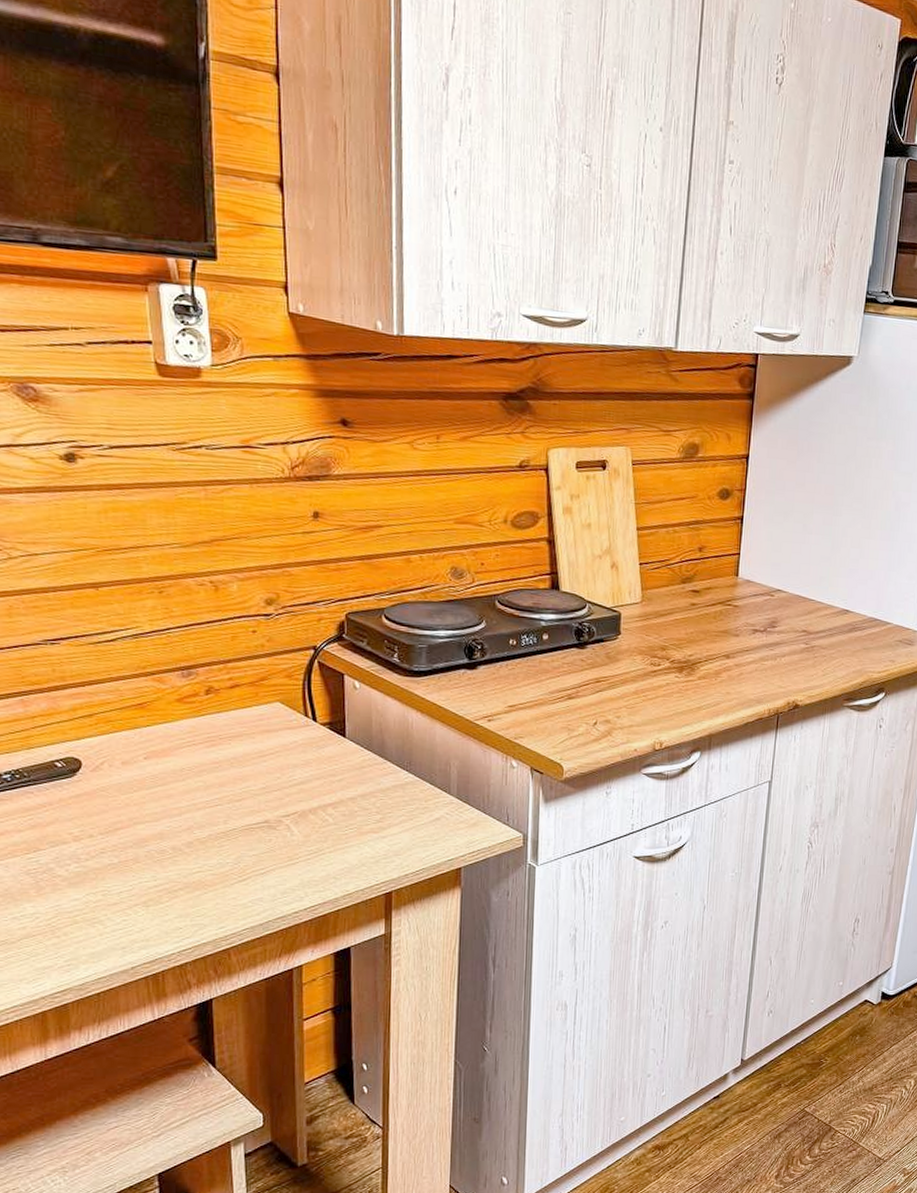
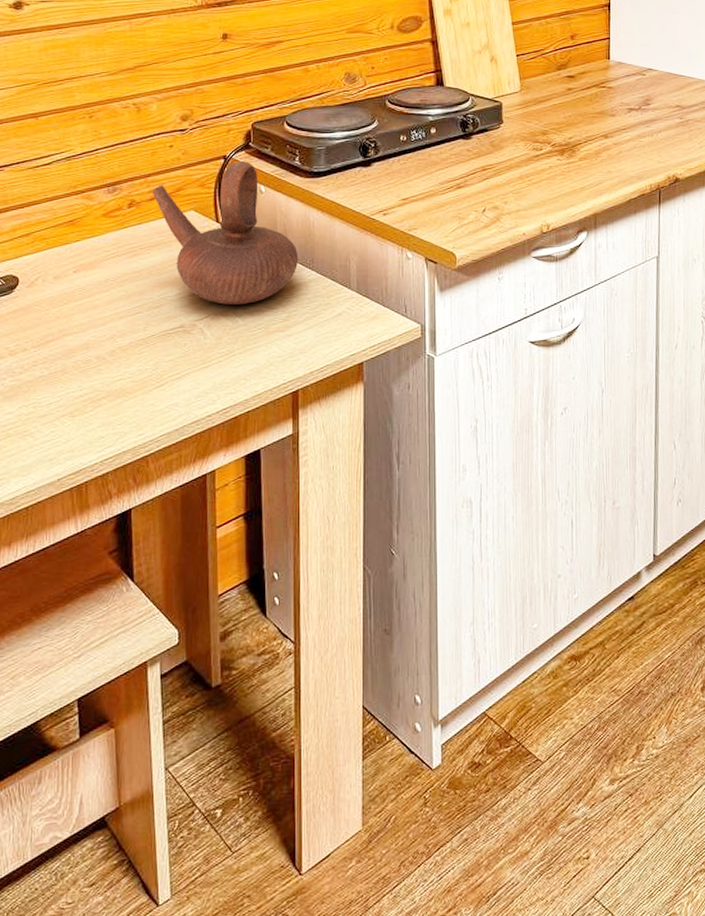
teapot: none [232,652,395,804] -> present [152,160,299,306]

